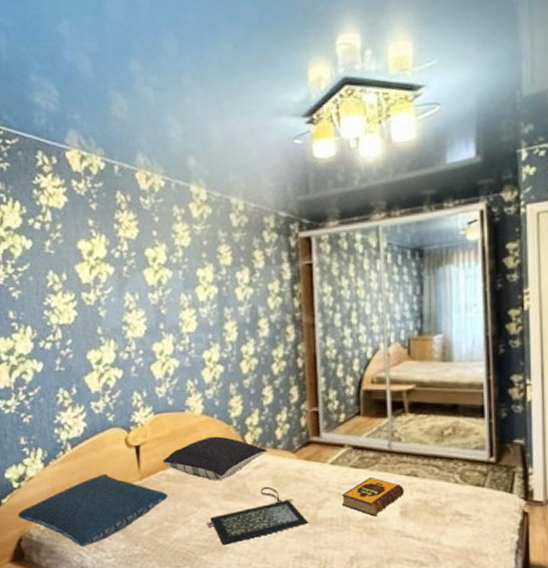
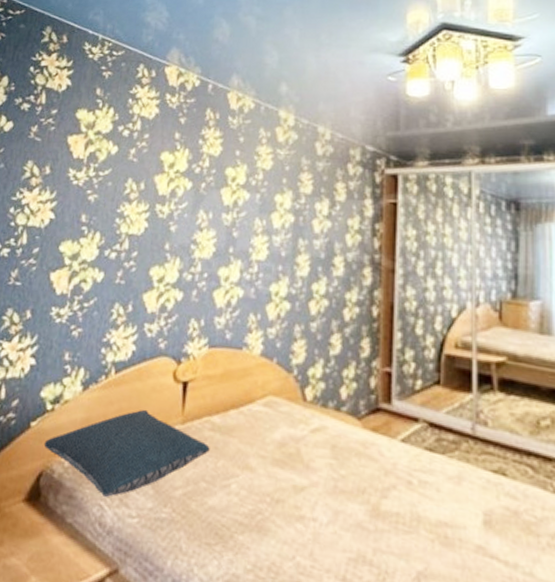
pillow: present [162,436,267,480] -> none [209,383,329,440]
clutch bag: present [207,486,309,545] -> none [249,456,370,526]
hardback book: present [342,477,404,517] -> none [412,466,489,521]

